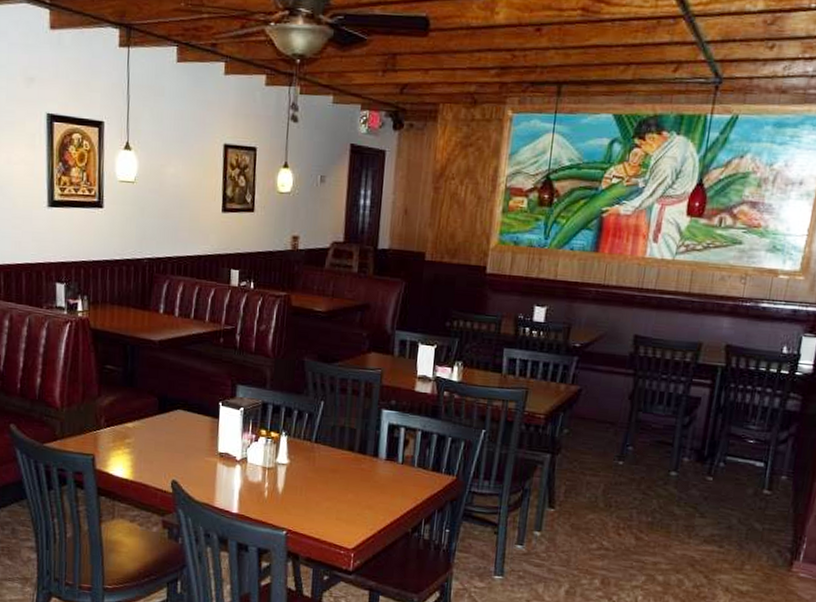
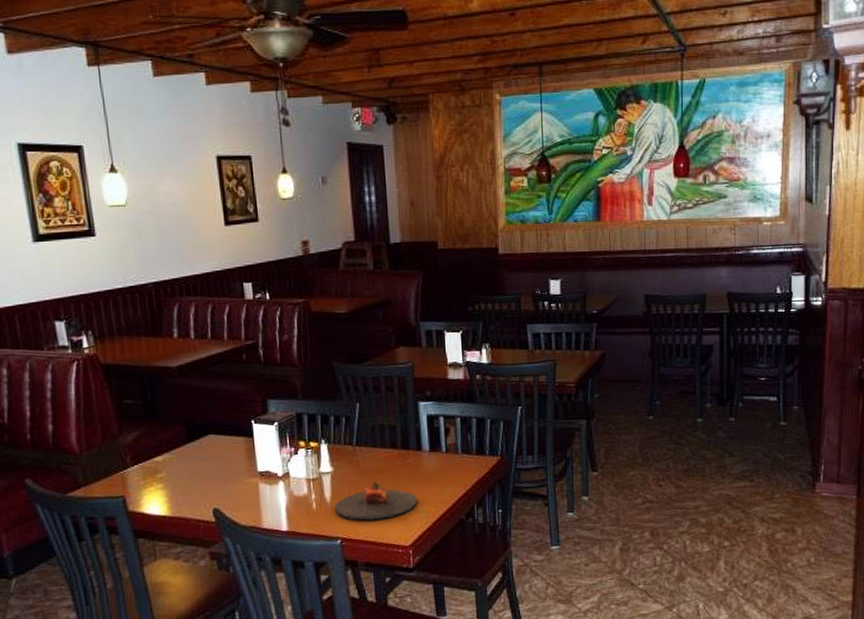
plate: none [285,481,367,519] -> present [334,482,418,521]

